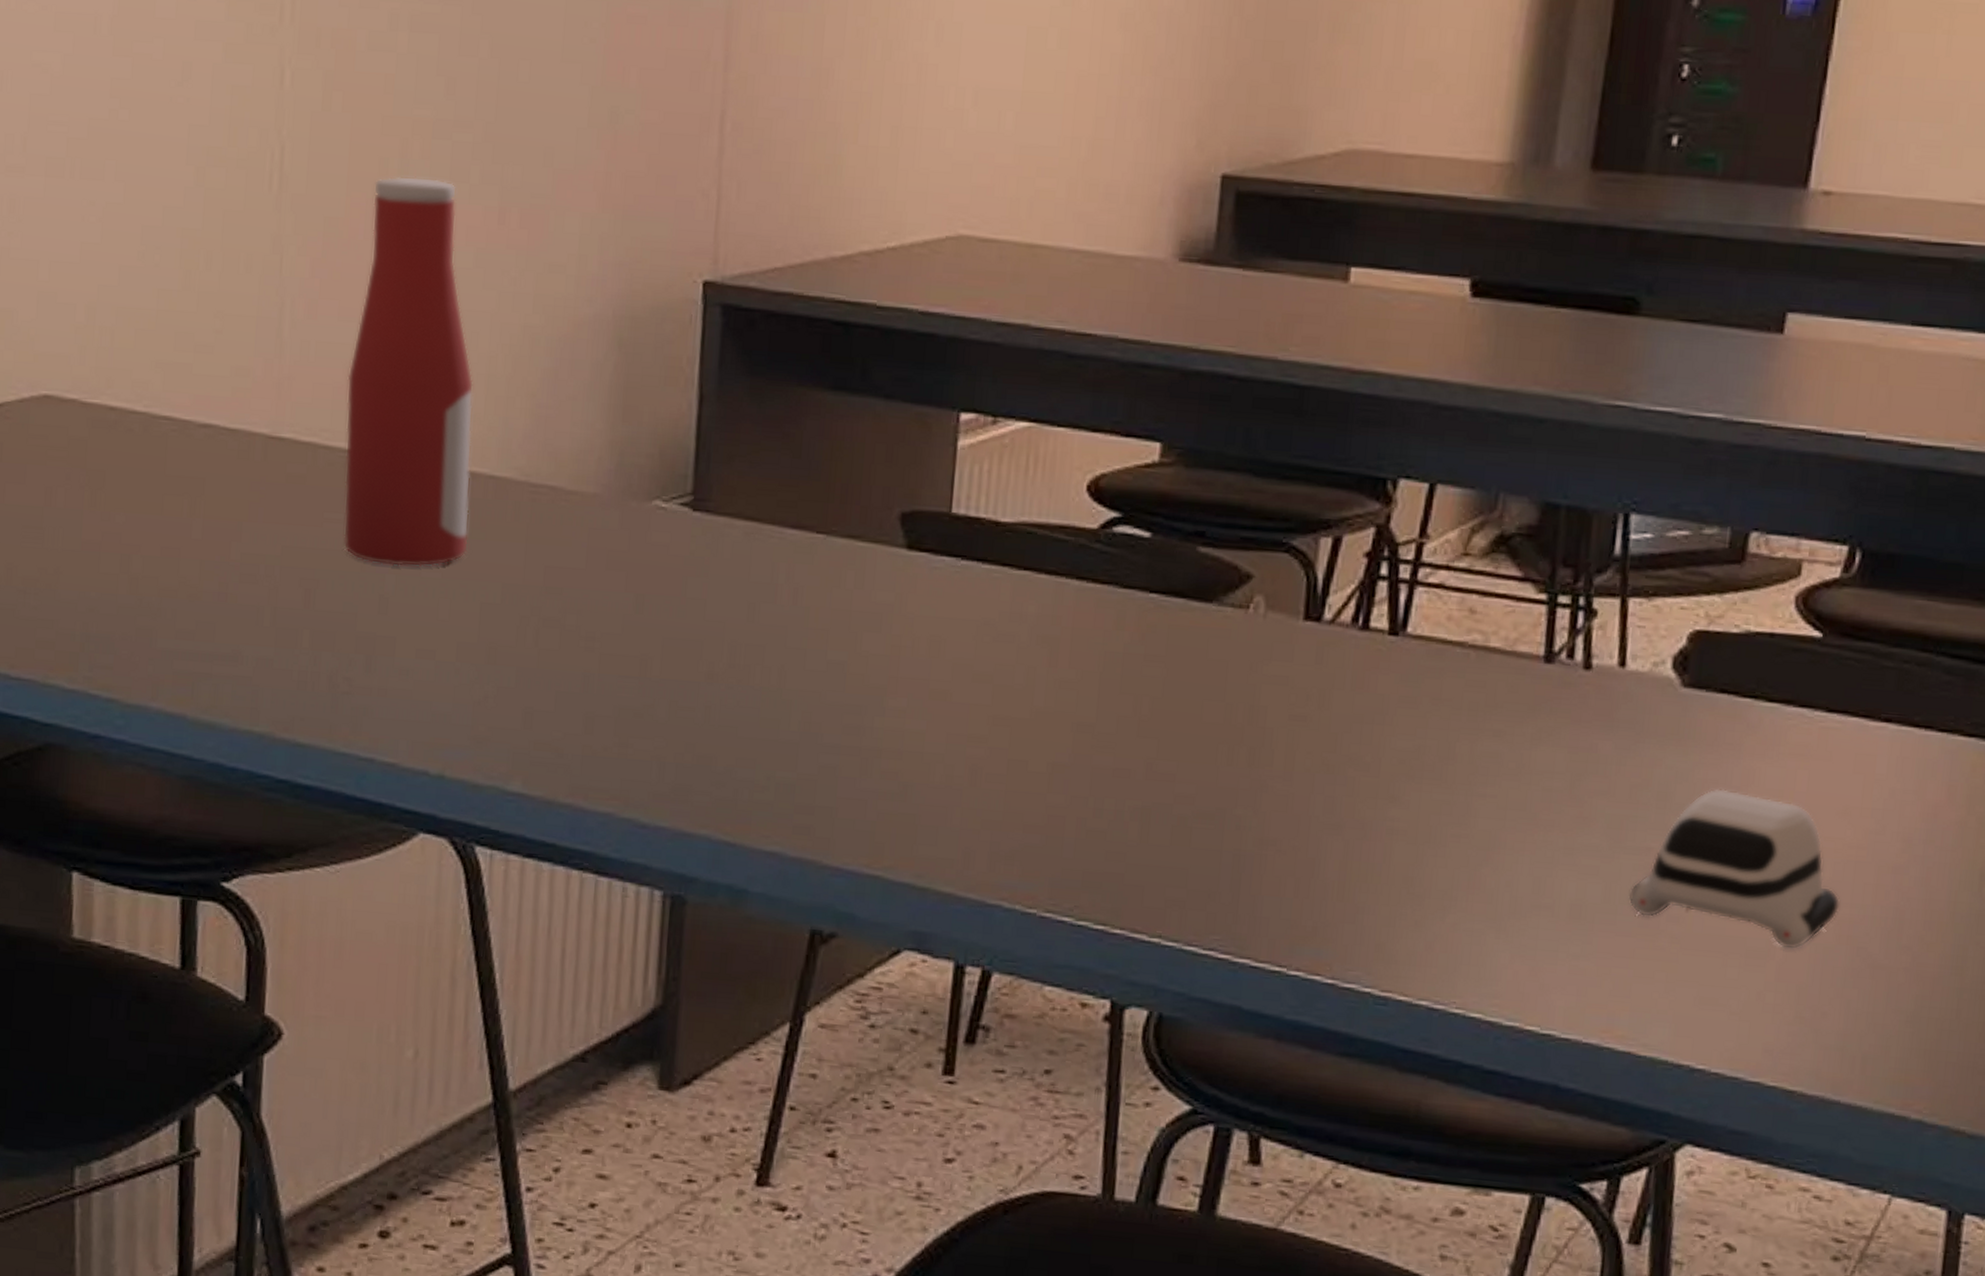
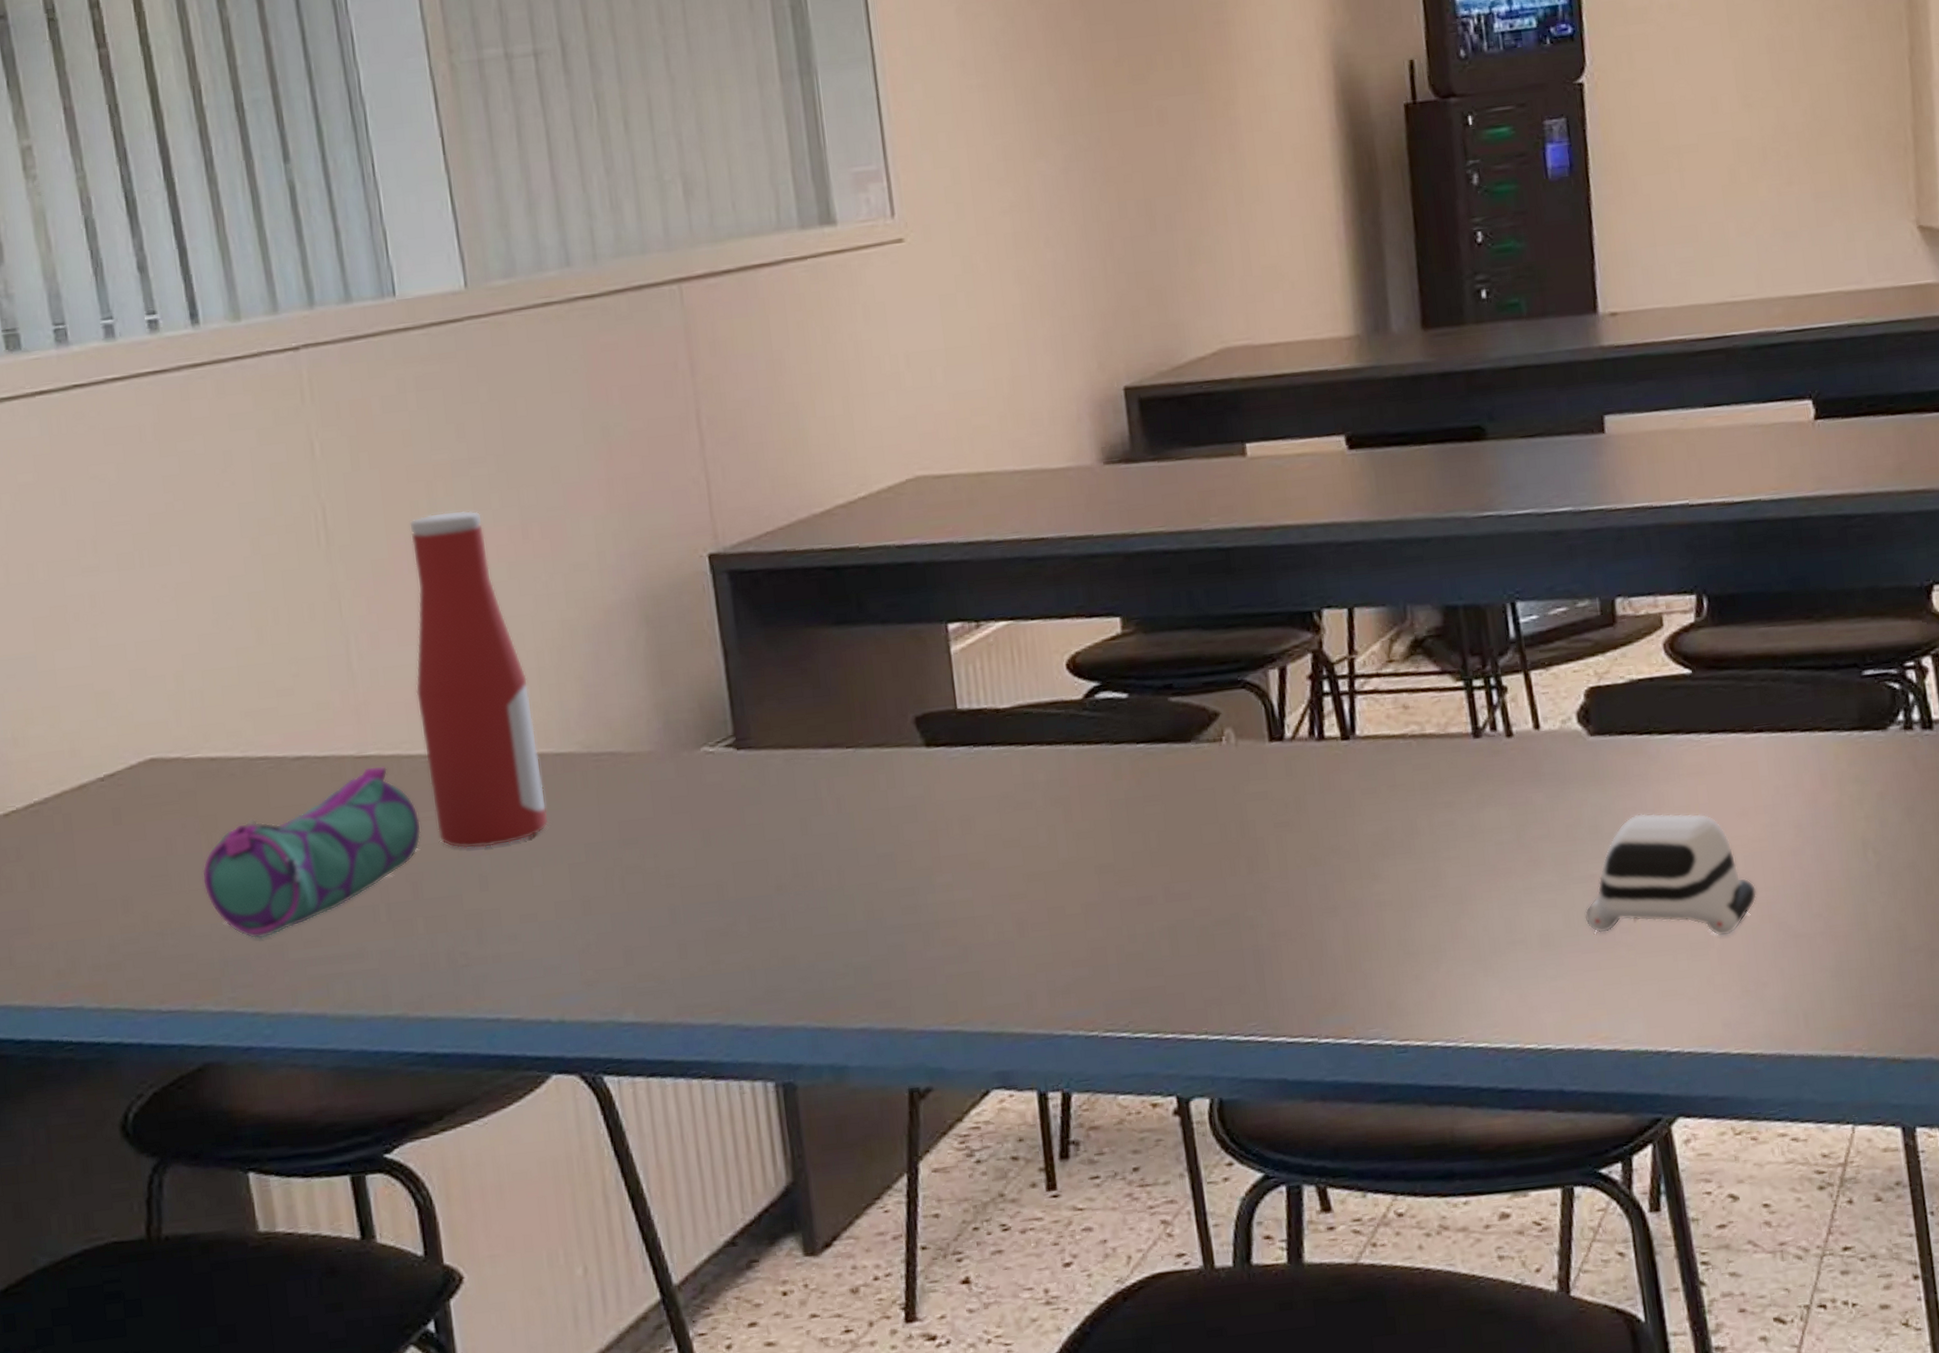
pencil case: none [77,450,326,619] -> present [202,766,421,939]

